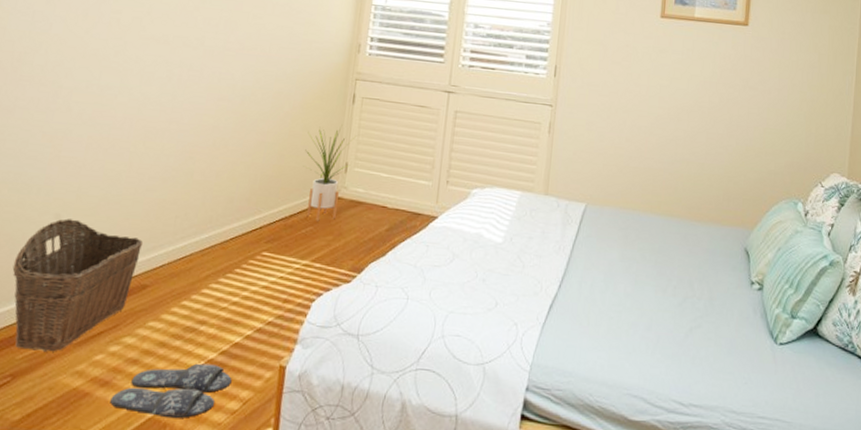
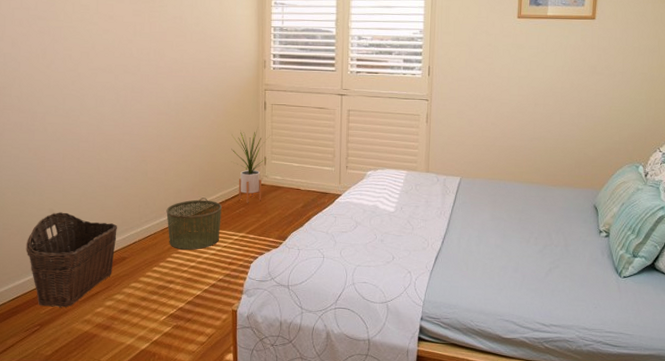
slippers: present [110,363,232,419] -> none [113,311,198,350]
basket: none [208,210,285,280] -> present [166,197,223,250]

